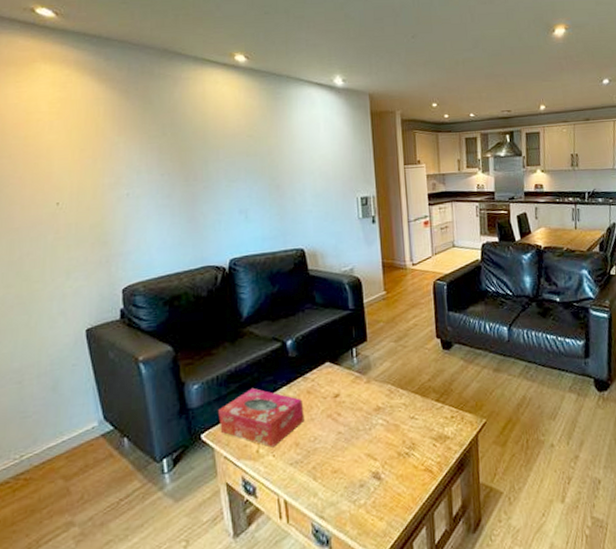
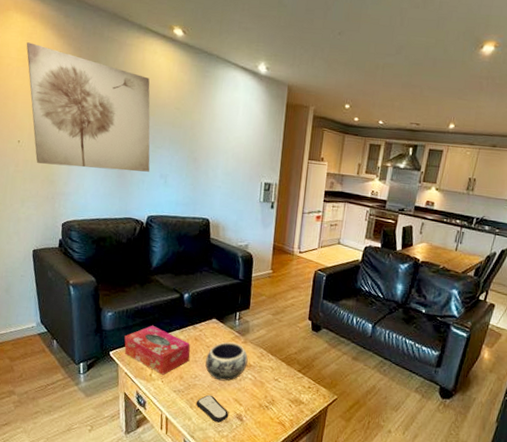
wall art: none [59,92,225,226] -> present [26,42,150,172]
remote control: none [320,457,363,491] -> present [195,394,229,423]
decorative bowl: none [324,385,375,437] -> present [205,342,248,381]

